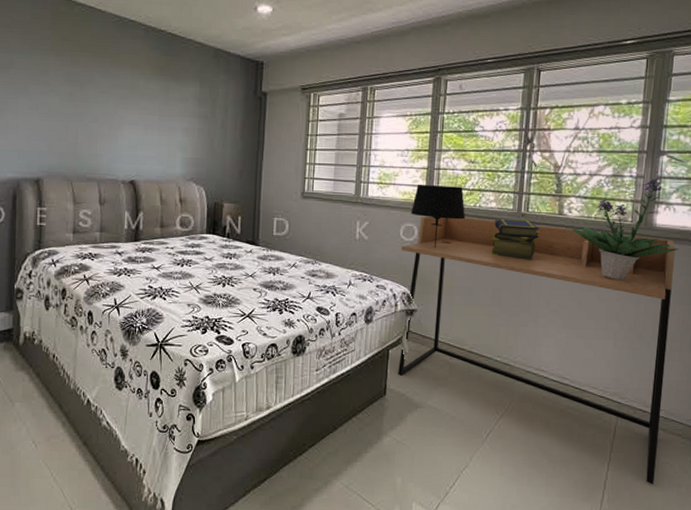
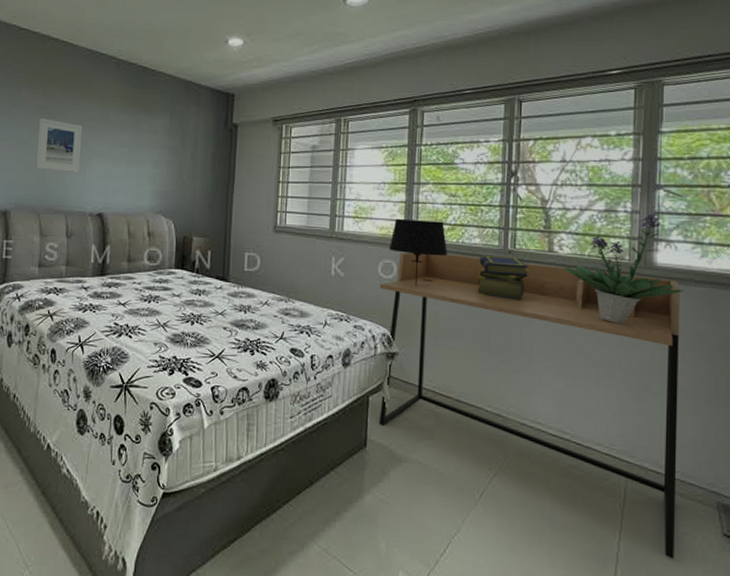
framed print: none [67,86,113,141] -> present [36,118,83,173]

